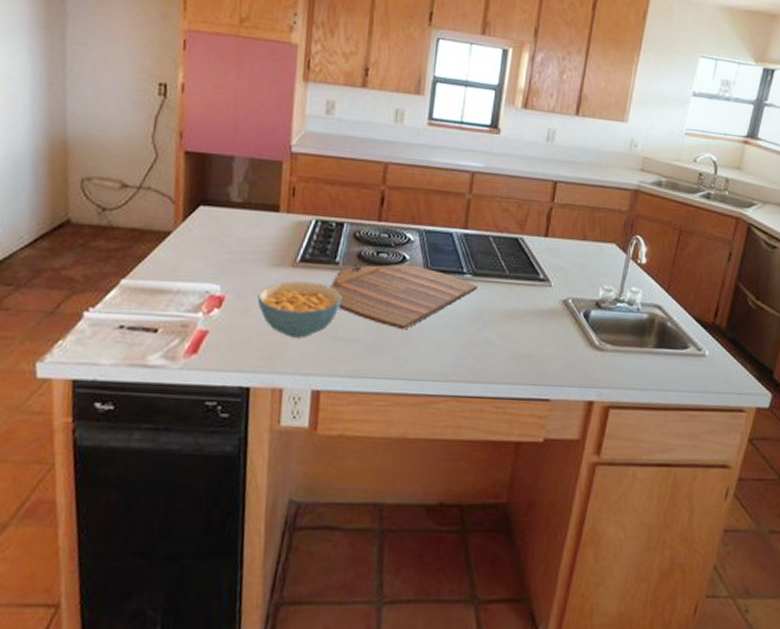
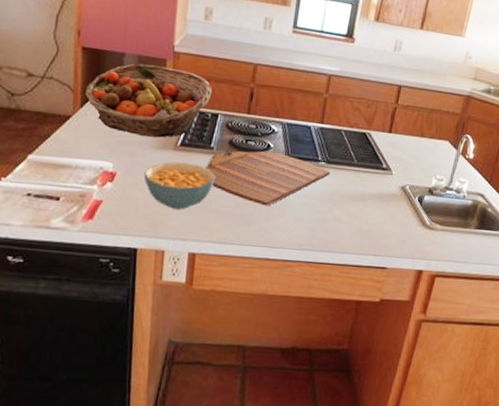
fruit basket: none [188,167,337,253] -> present [85,63,212,138]

